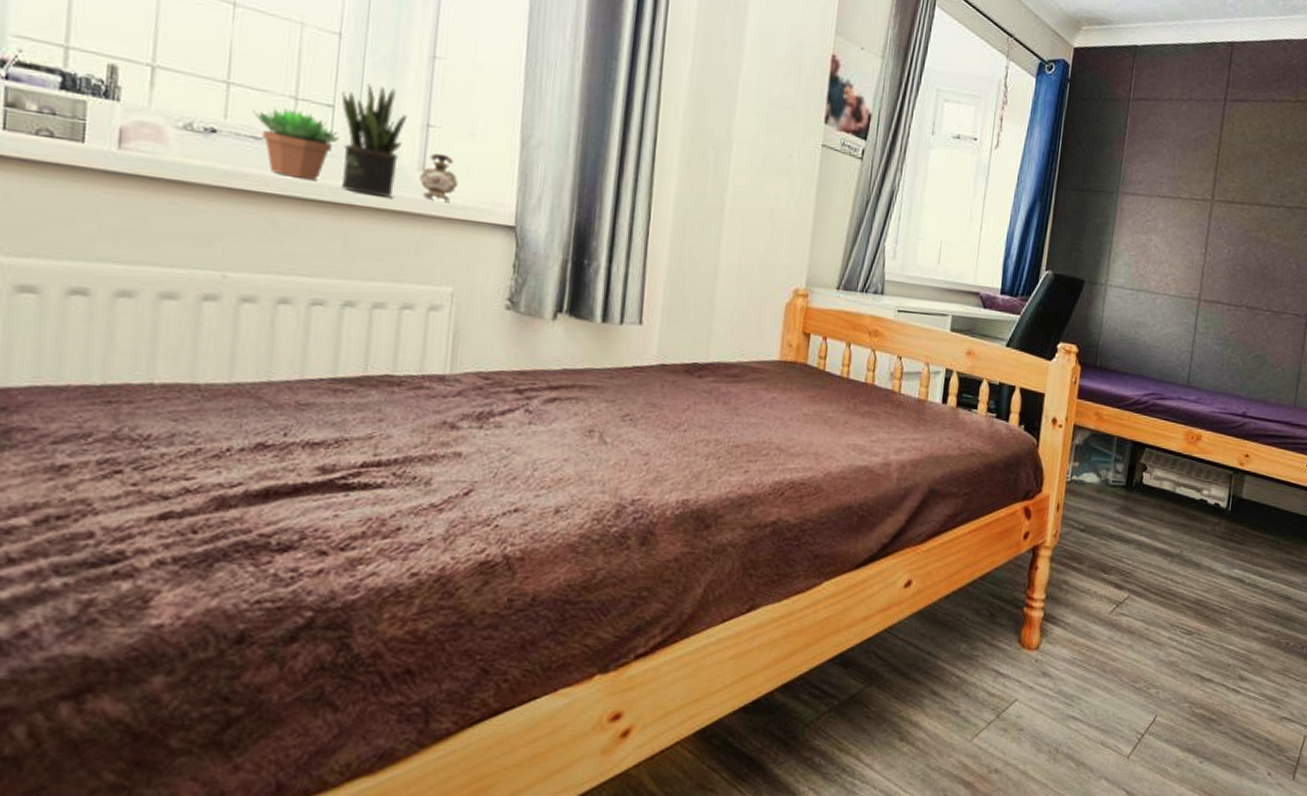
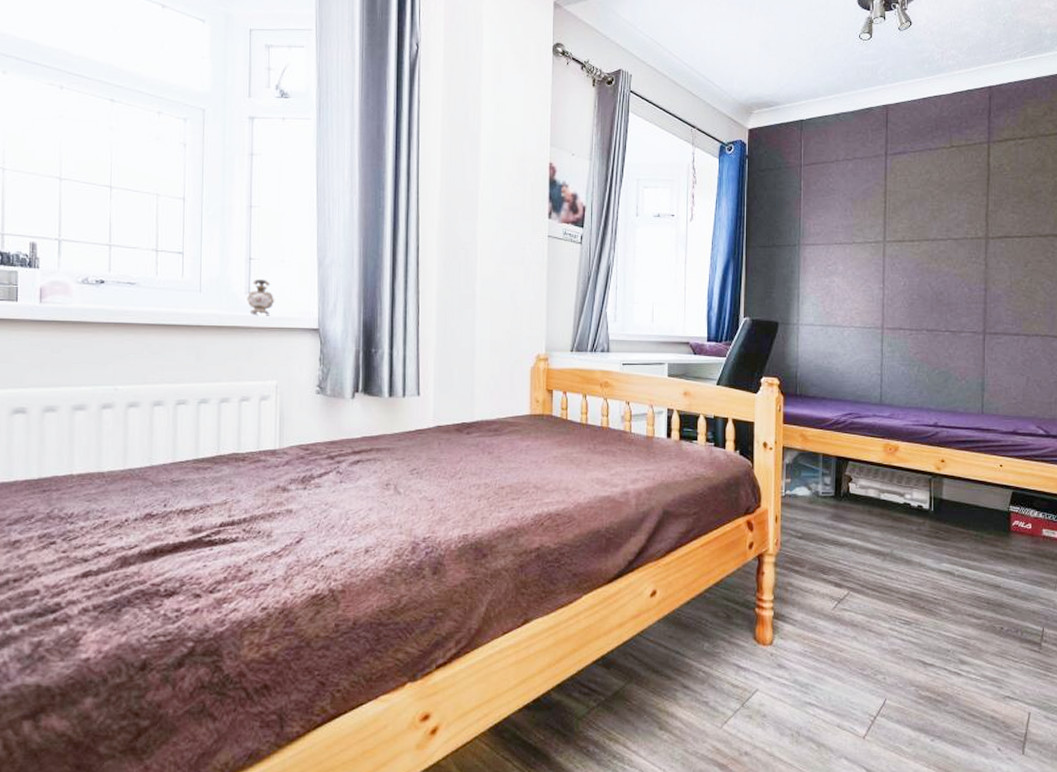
succulent plant: present [253,108,340,180] -> none [128,259,188,310]
potted plant: present [341,83,408,197] -> none [188,232,235,317]

